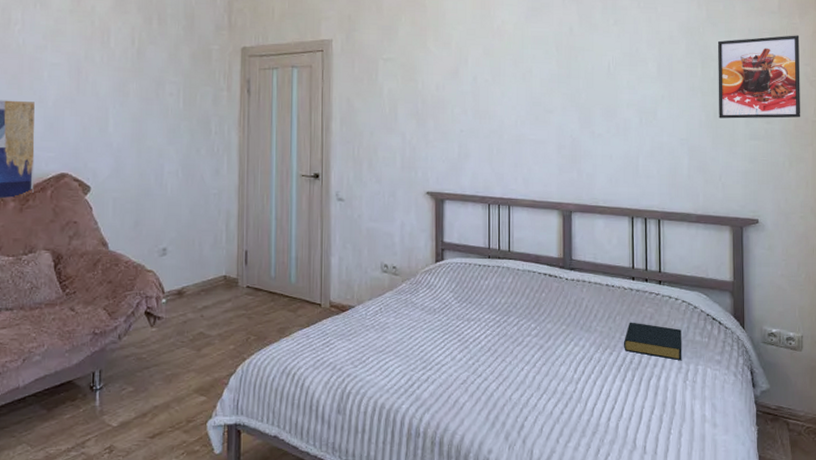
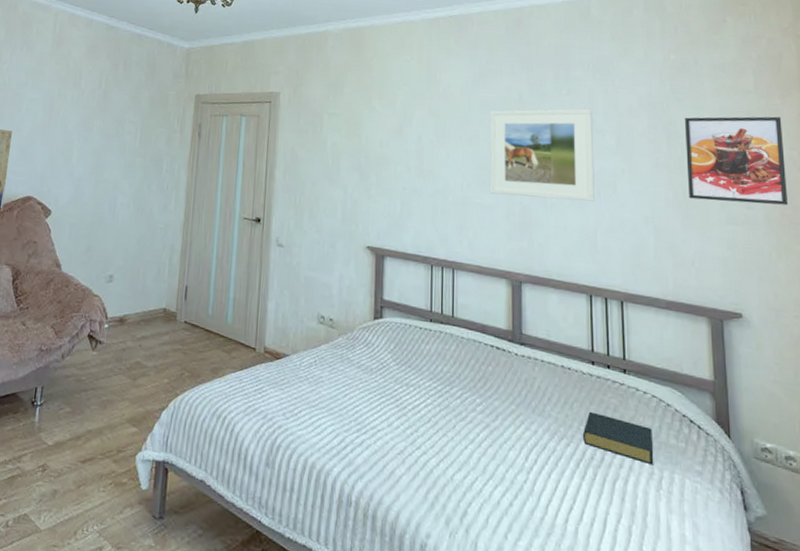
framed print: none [542,37,638,129] -> present [489,108,594,201]

